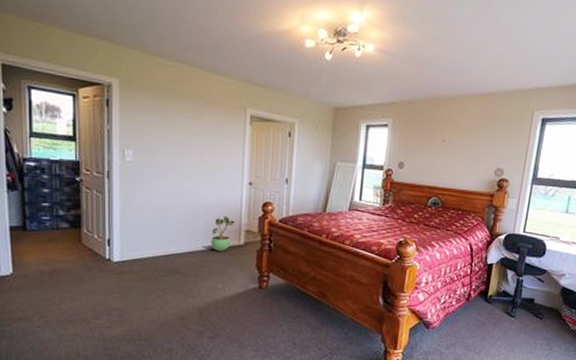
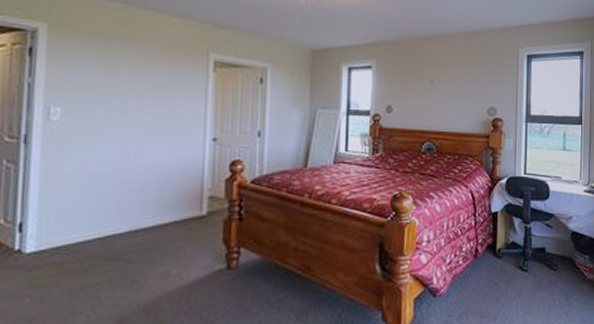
potted plant: present [211,216,235,251] -> none [163,180,196,226]

